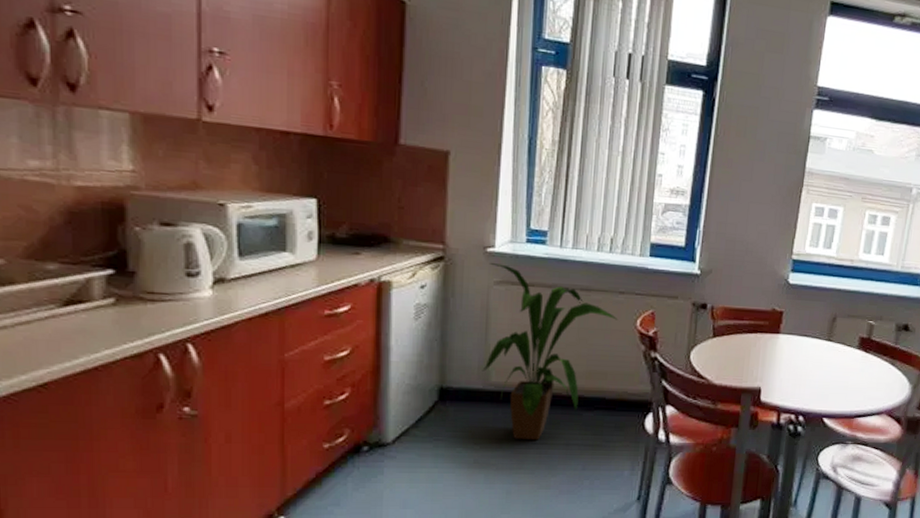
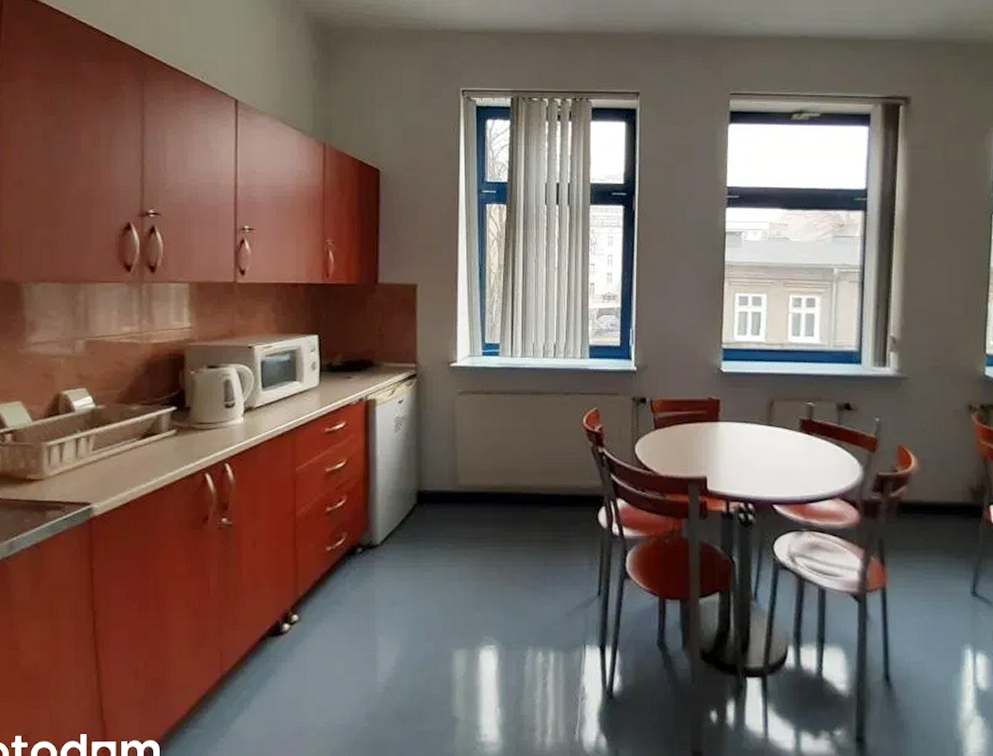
house plant: present [482,262,618,441] -> none [452,375,566,538]

